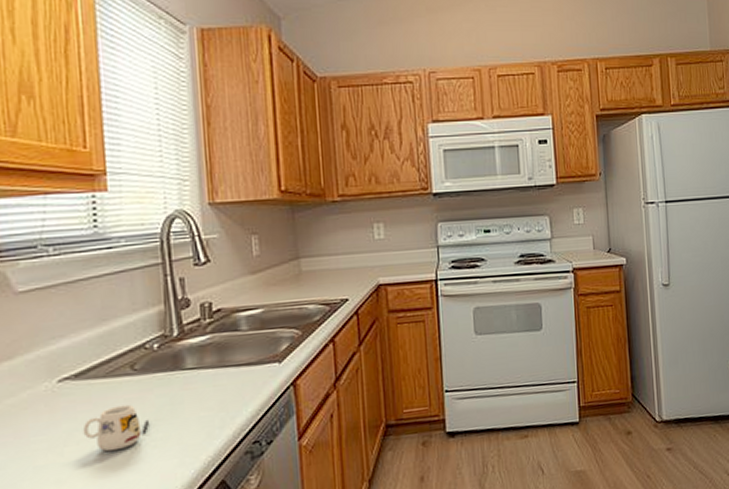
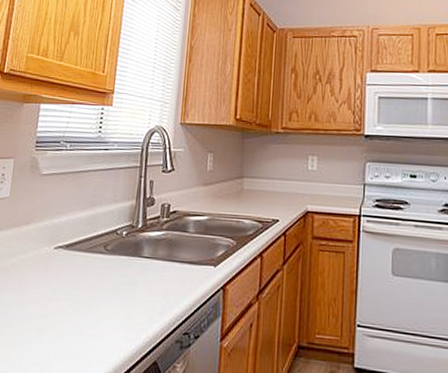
mug: present [82,404,149,452] -> none [63,277,109,315]

